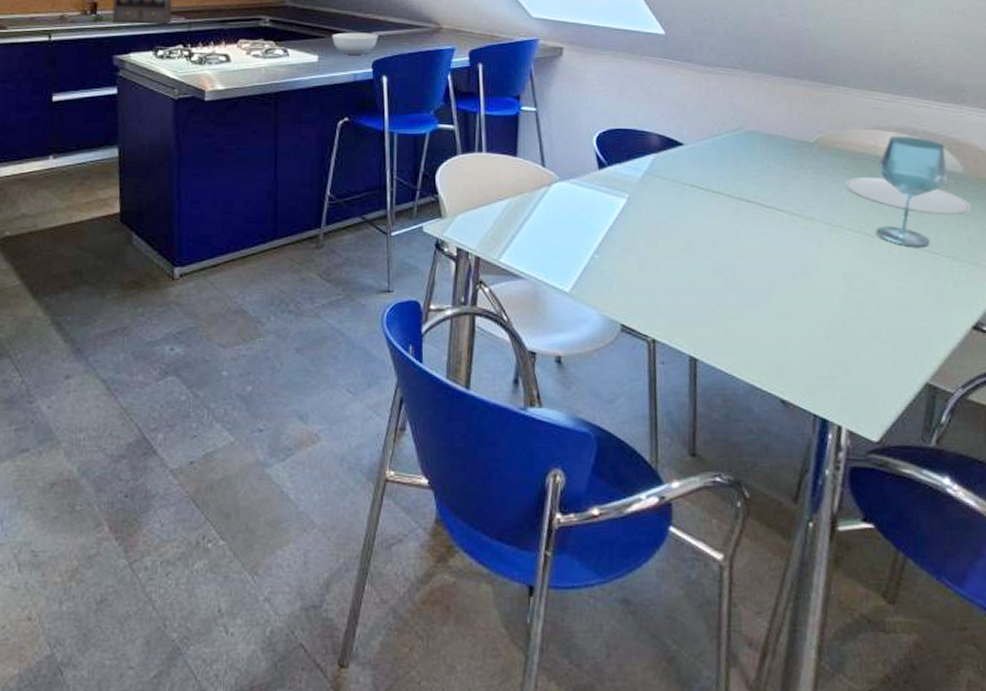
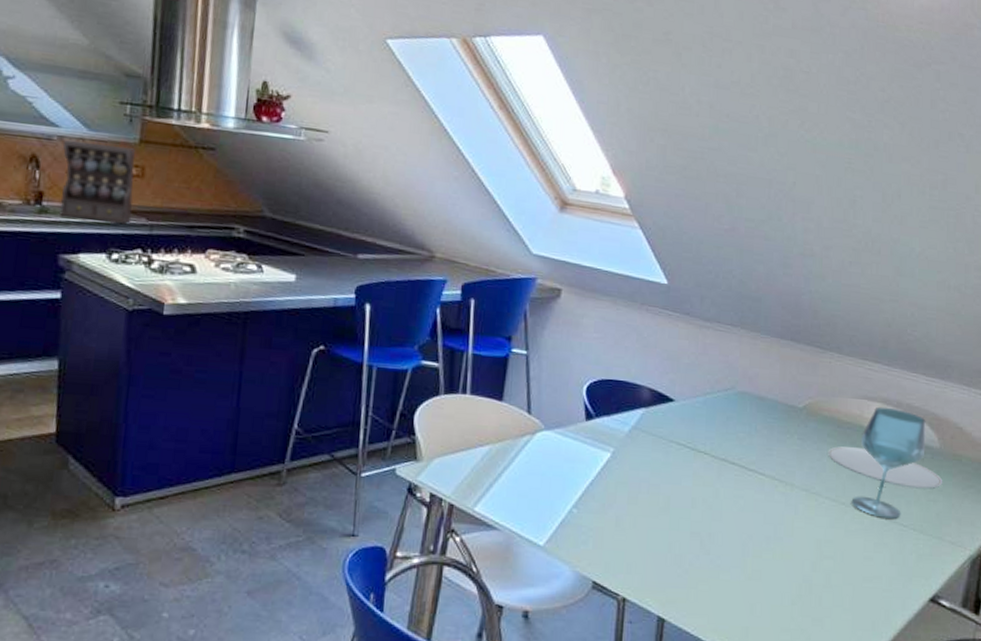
bowl: present [331,32,378,55] -> none [312,251,365,279]

